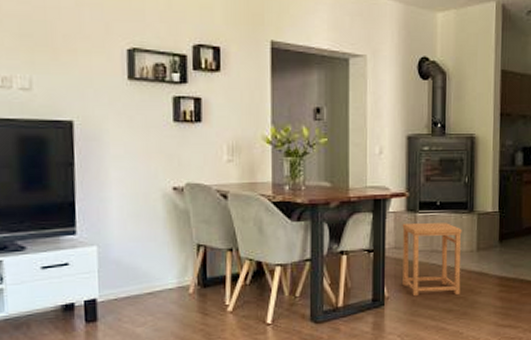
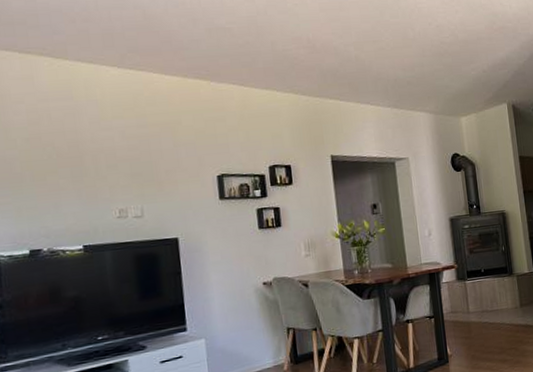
side table: present [402,222,462,297] -> none [455,286,512,352]

